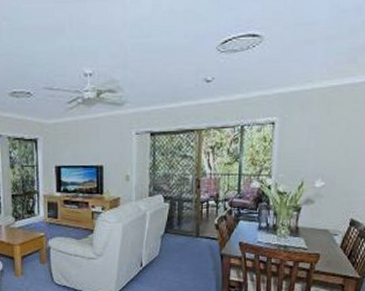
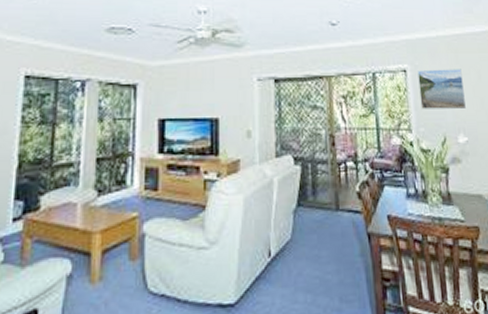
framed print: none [284,120,332,158] -> present [417,69,466,109]

